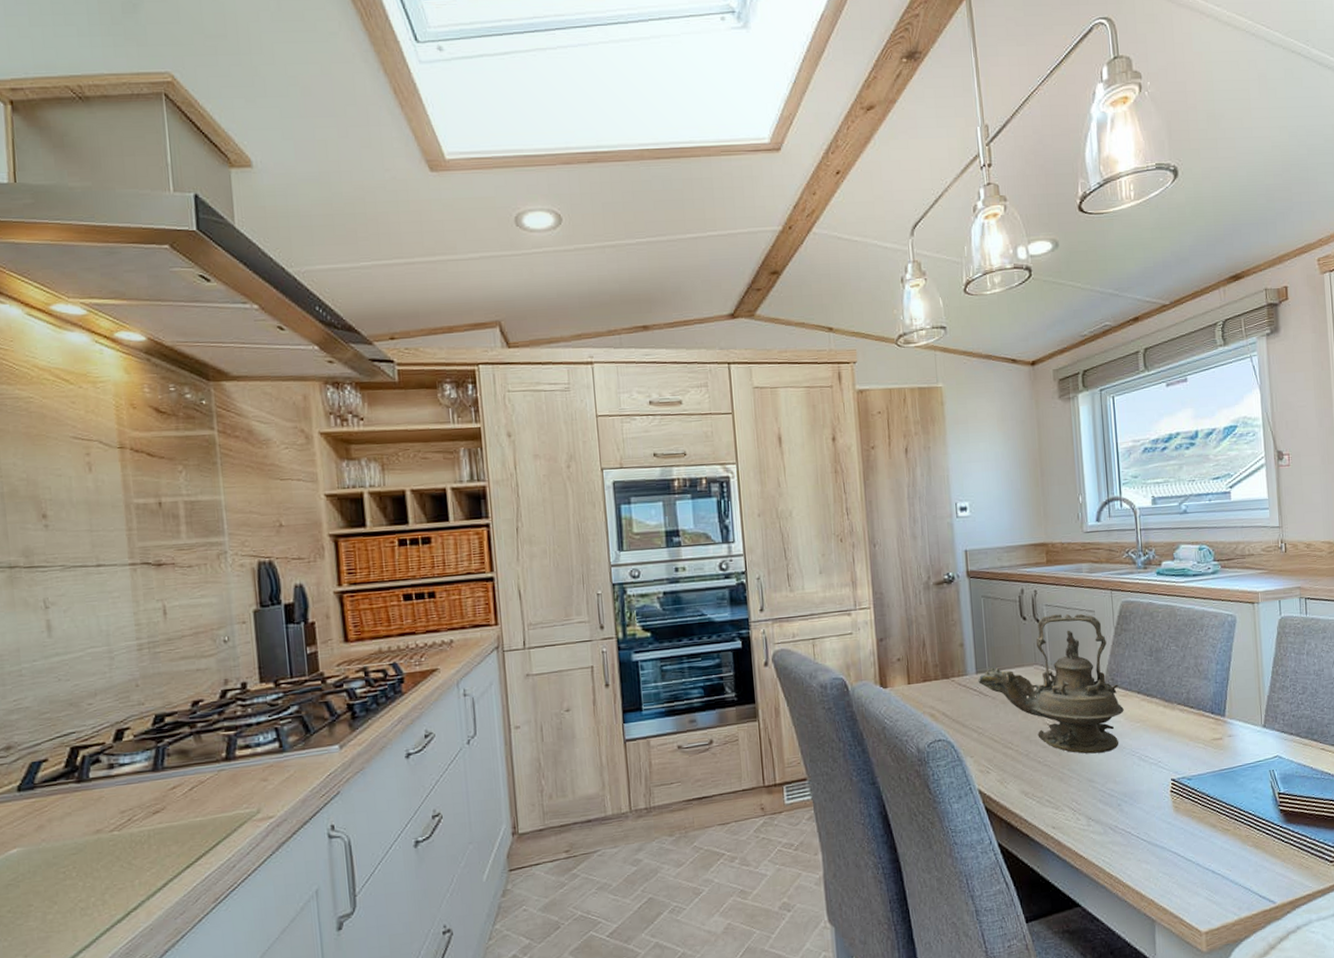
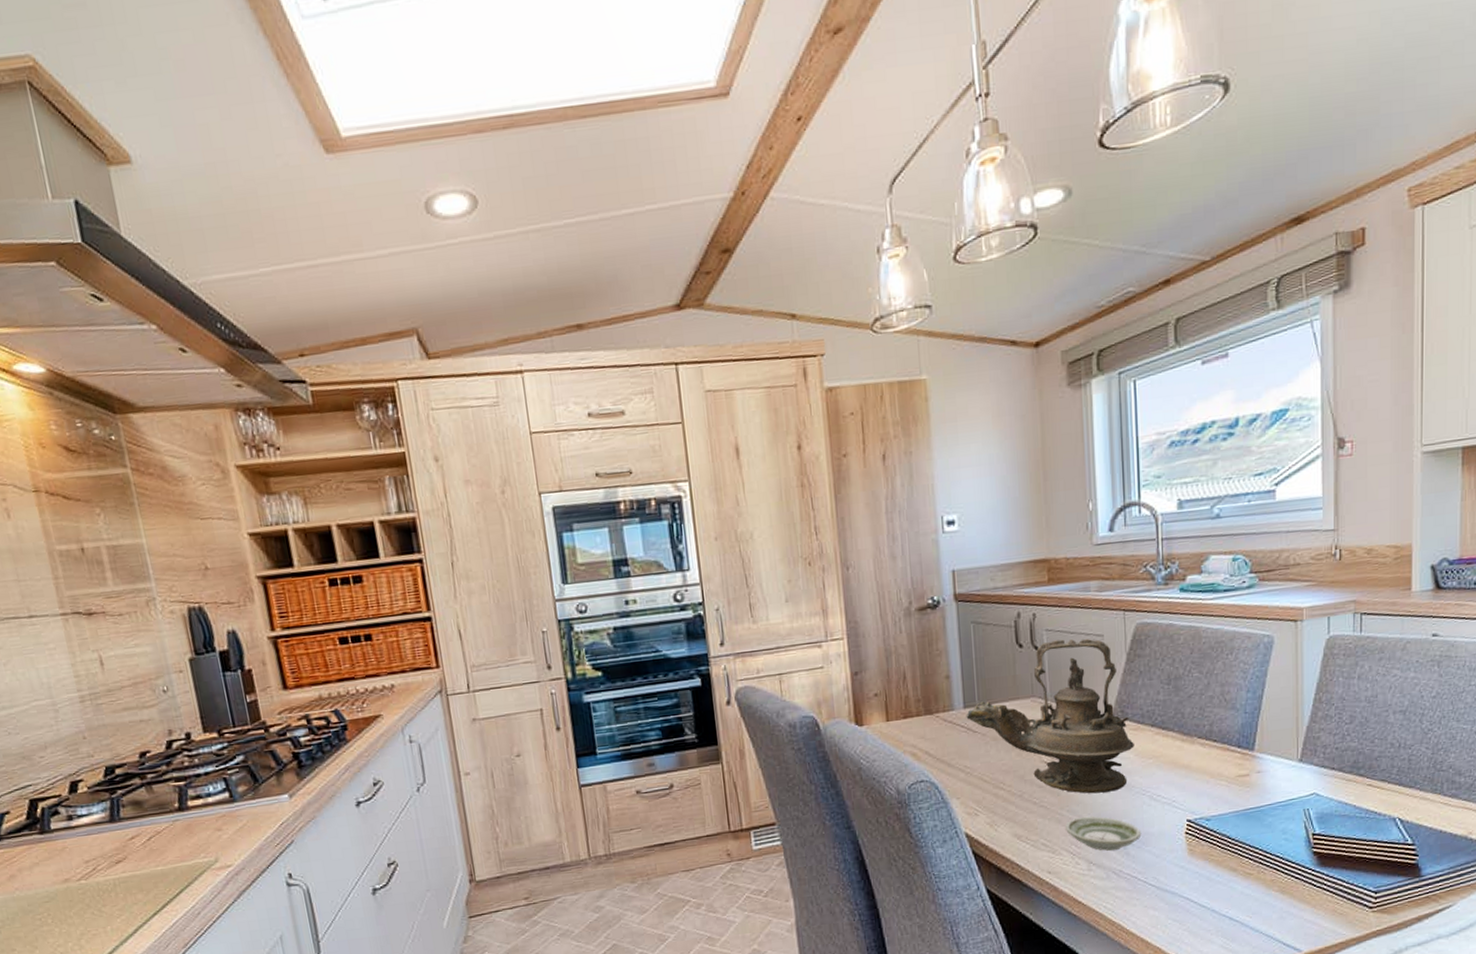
saucer: none [1067,775,1133,808] -> present [1065,816,1142,851]

